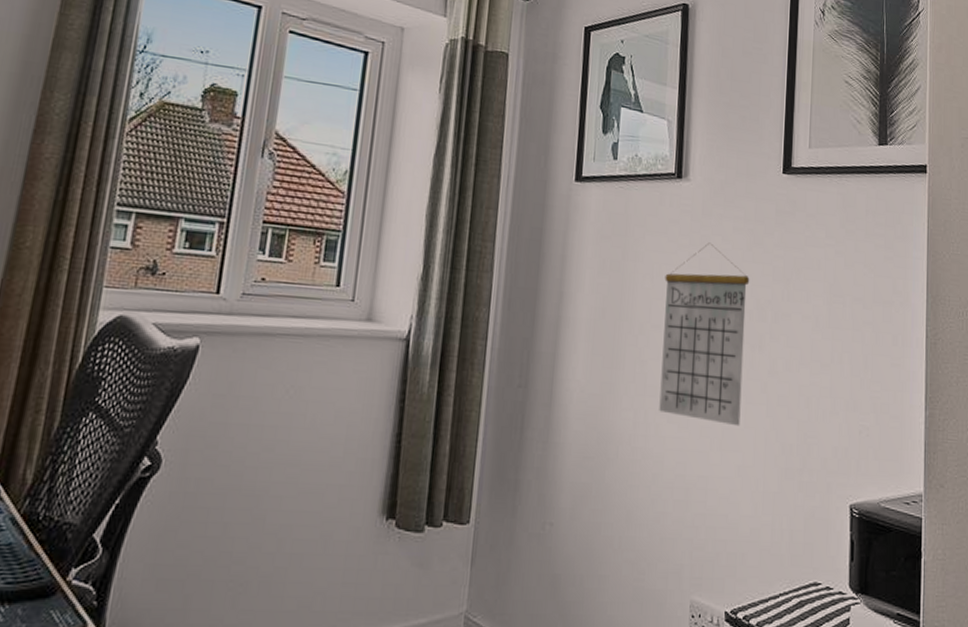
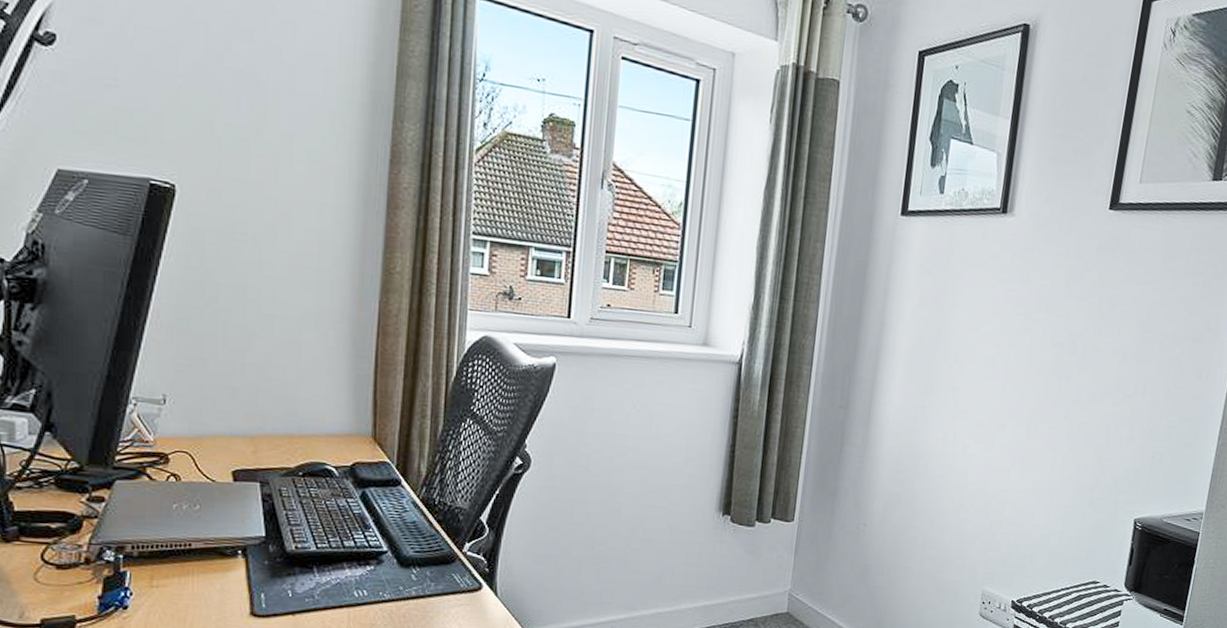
calendar: present [659,242,750,427] -> none [967,278,1065,449]

